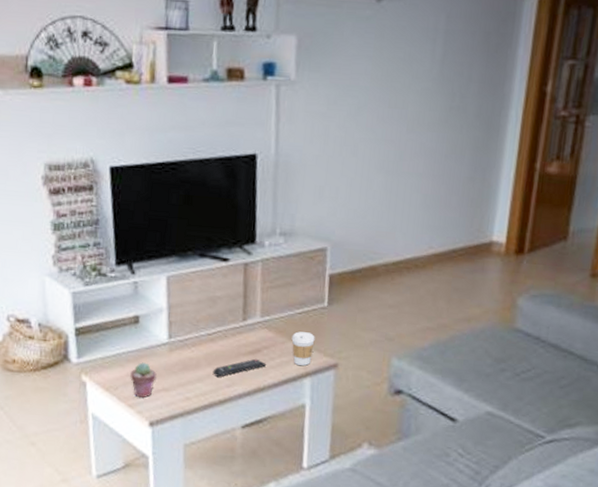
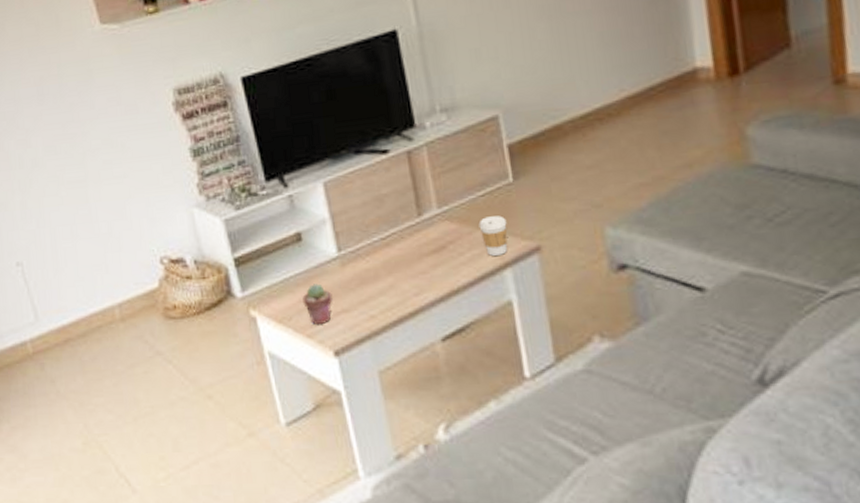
remote control: present [212,358,267,377] -> none [395,257,456,286]

